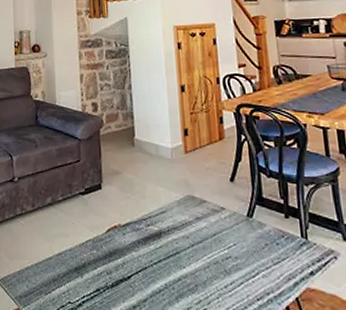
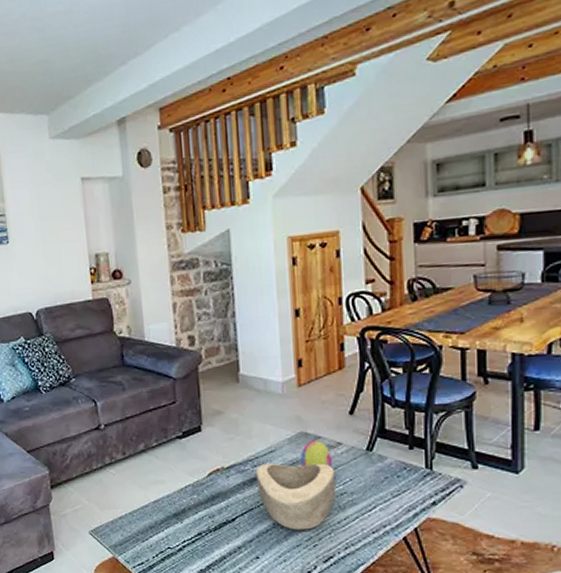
decorative bowl: none [149,224,222,293] -> present [255,463,336,530]
decorative egg: none [188,203,218,231] -> present [299,440,333,468]

